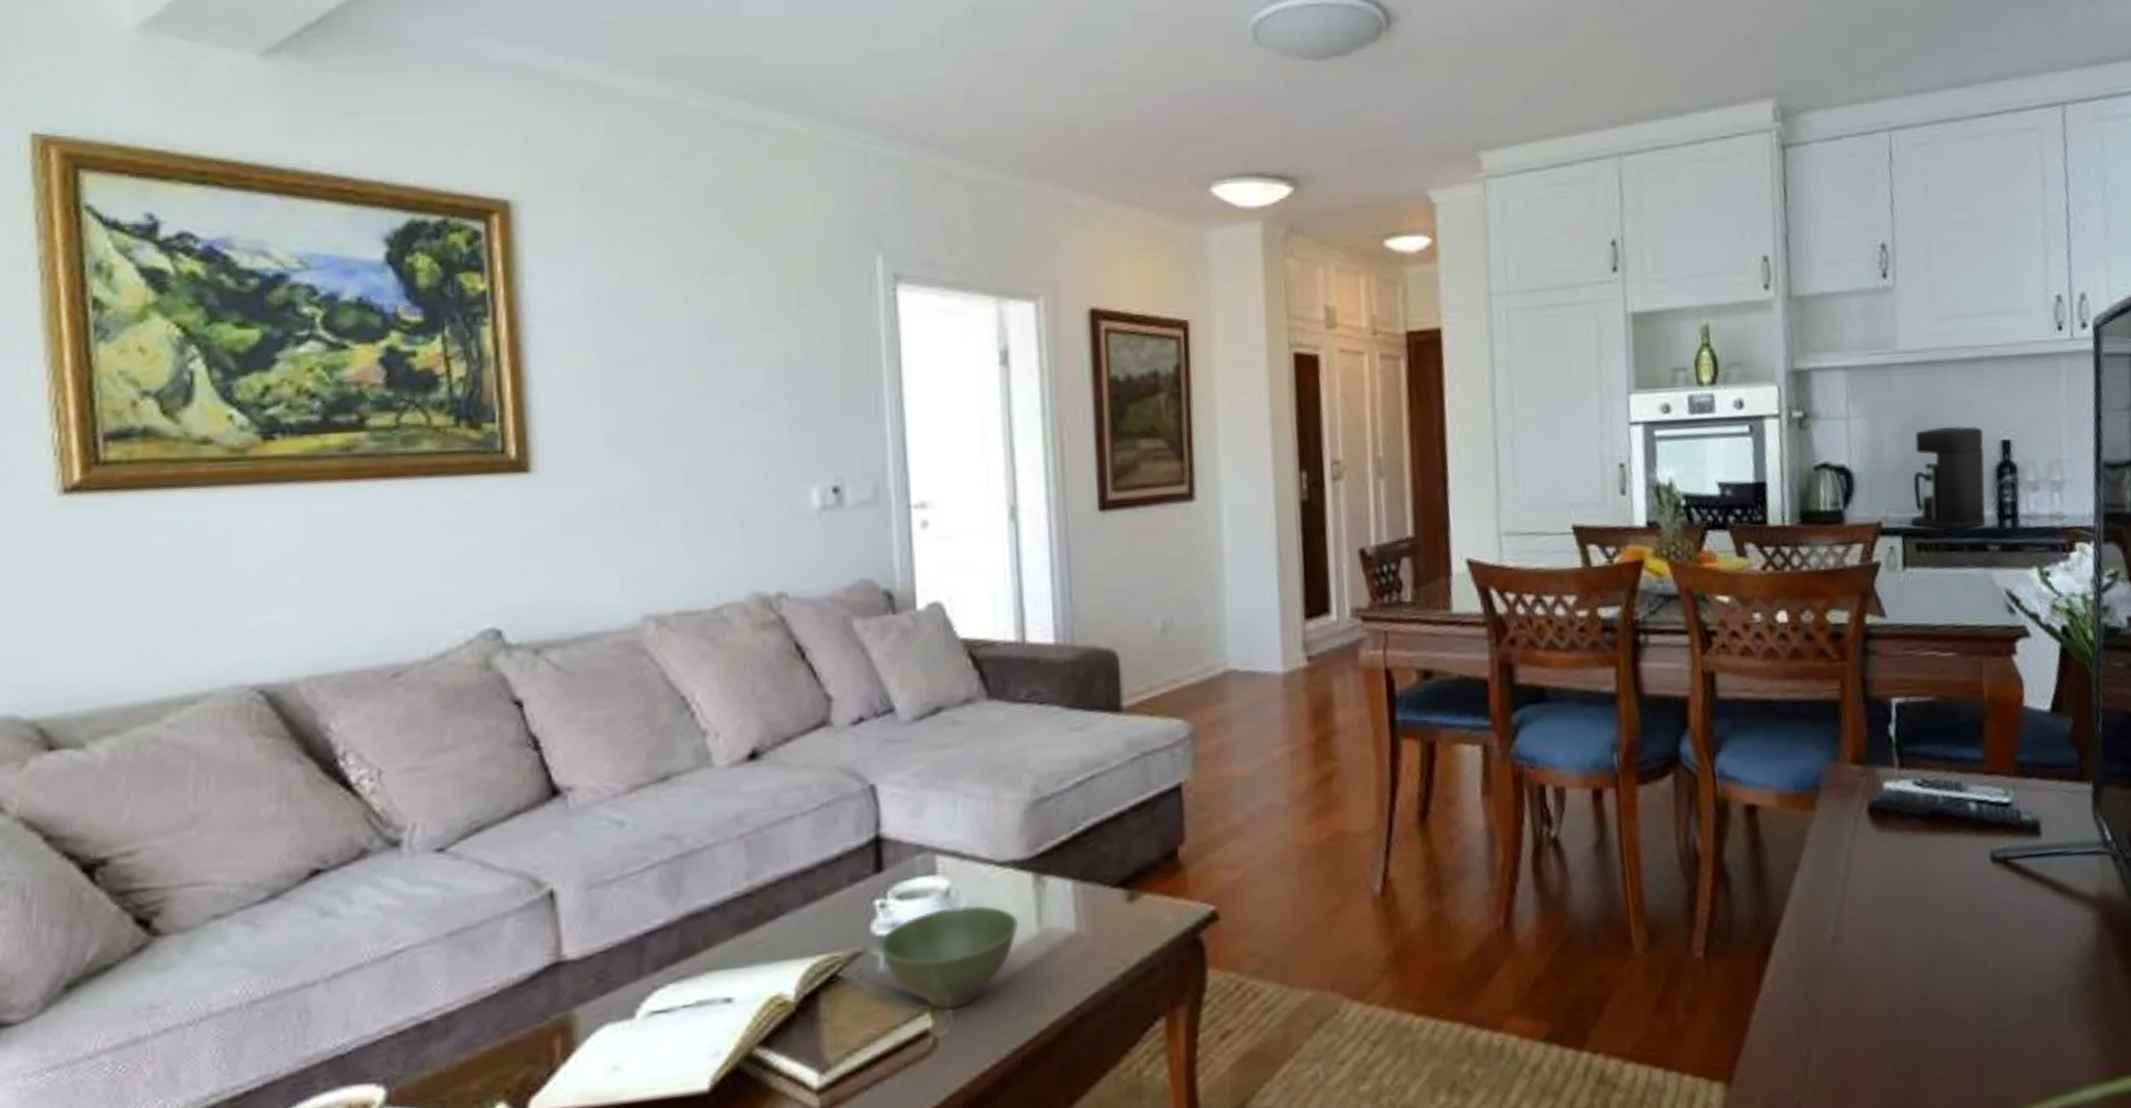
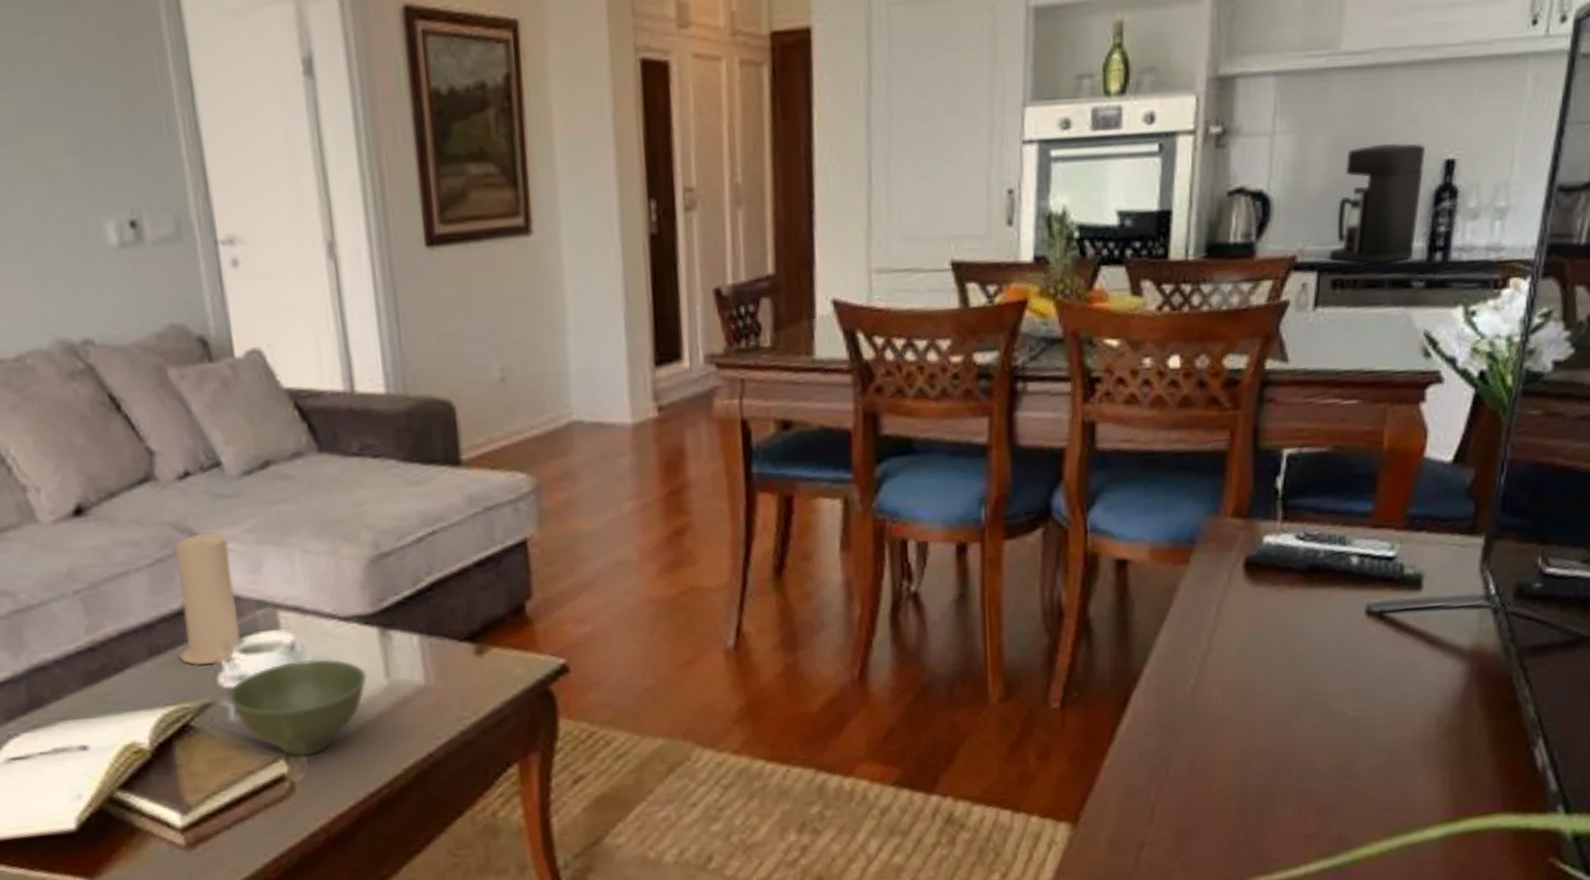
candle: none [834,776,902,913] -> present [175,532,246,666]

